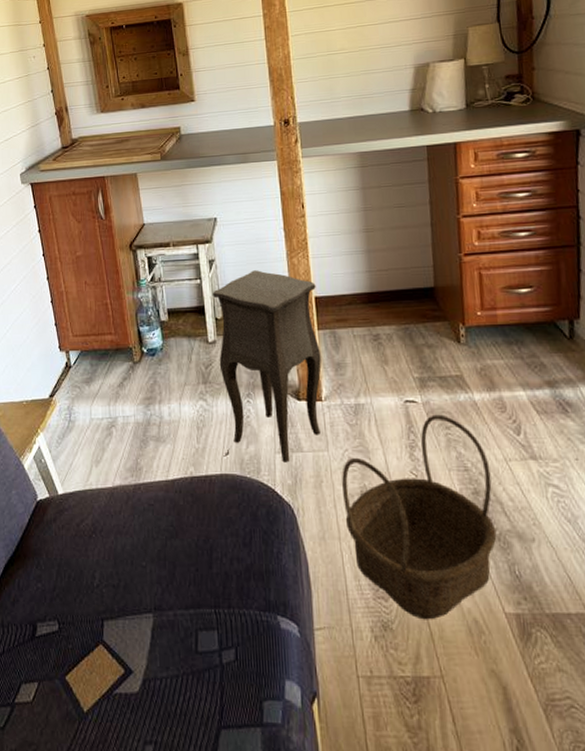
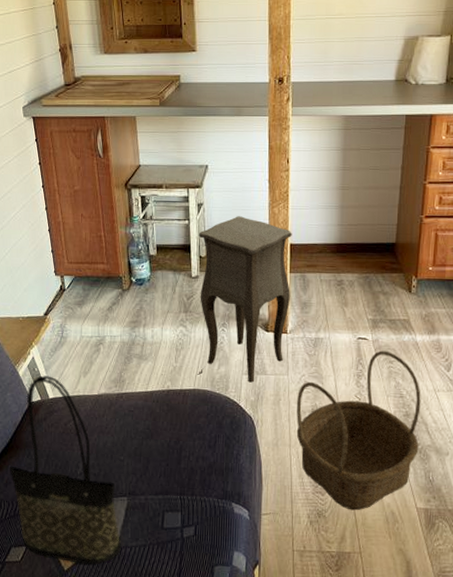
tote bag: none [16,467,149,704] -> present [9,375,121,565]

